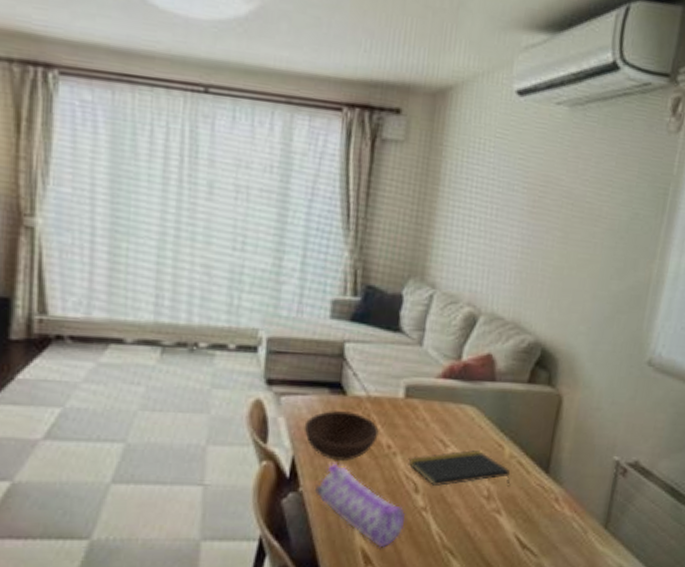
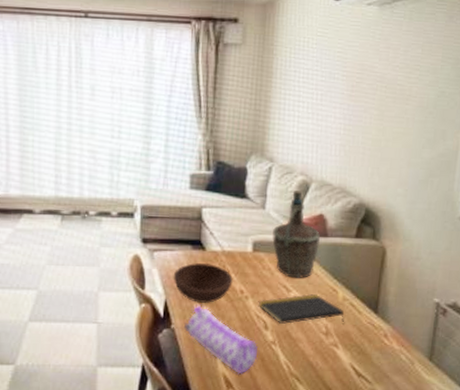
bottle: none [429,324,487,431] -> present [272,191,320,278]

